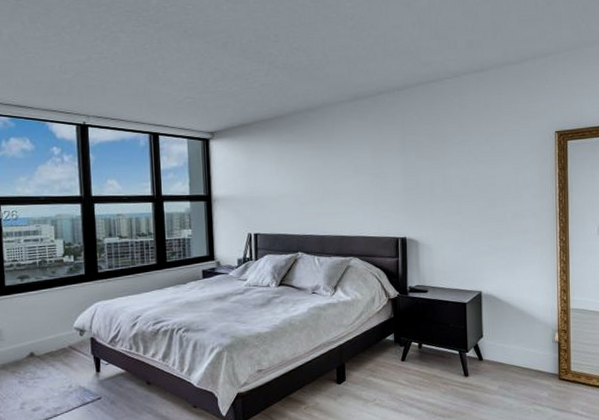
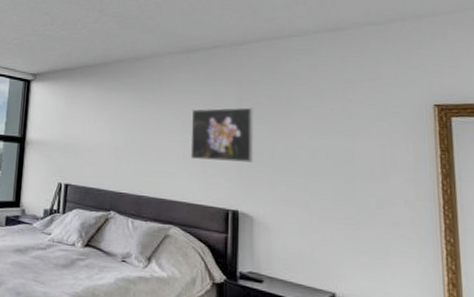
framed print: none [362,147,417,199] -> present [190,107,254,163]

